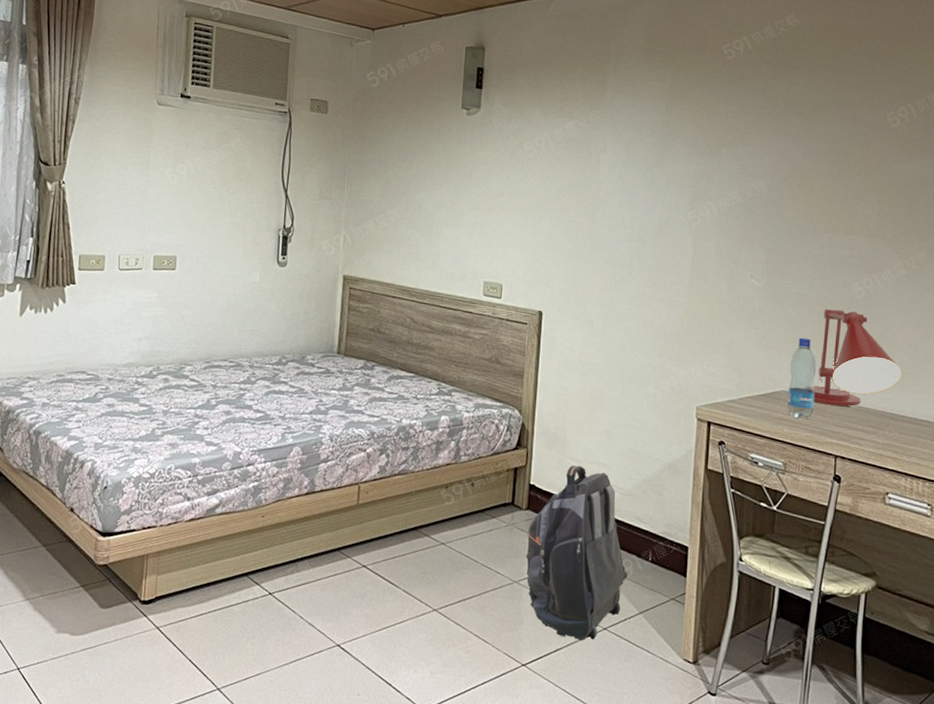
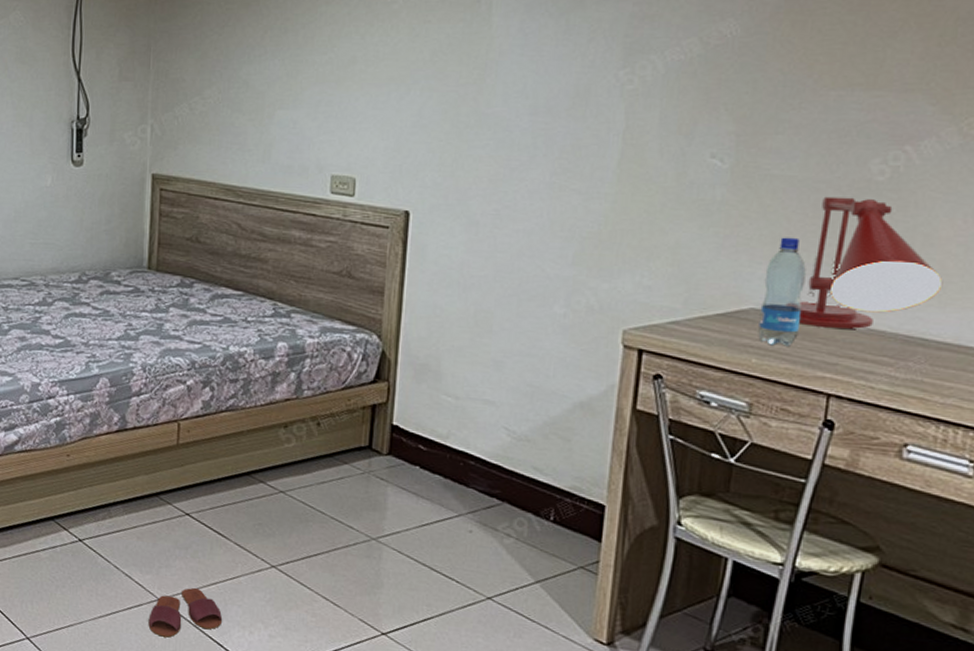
slippers: none [327,633,392,680] -> present [148,588,223,638]
backpack: present [526,465,628,641] -> none [386,403,521,611]

